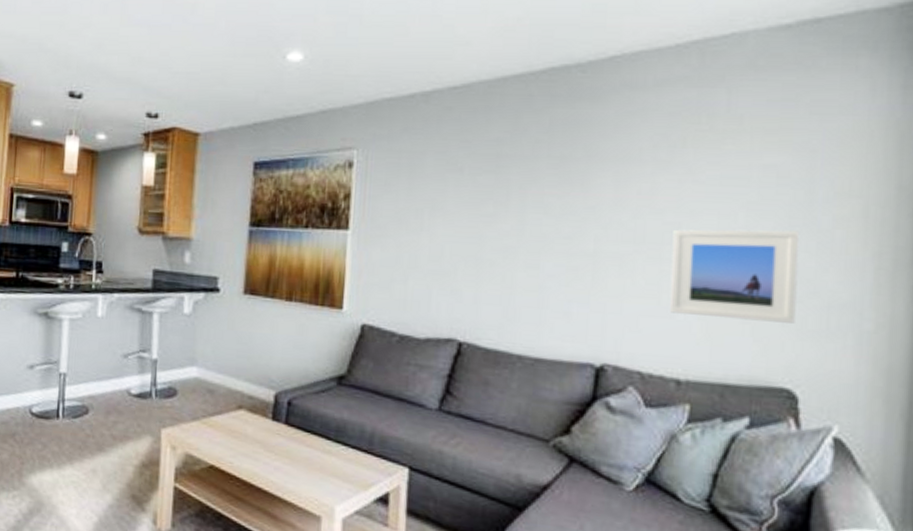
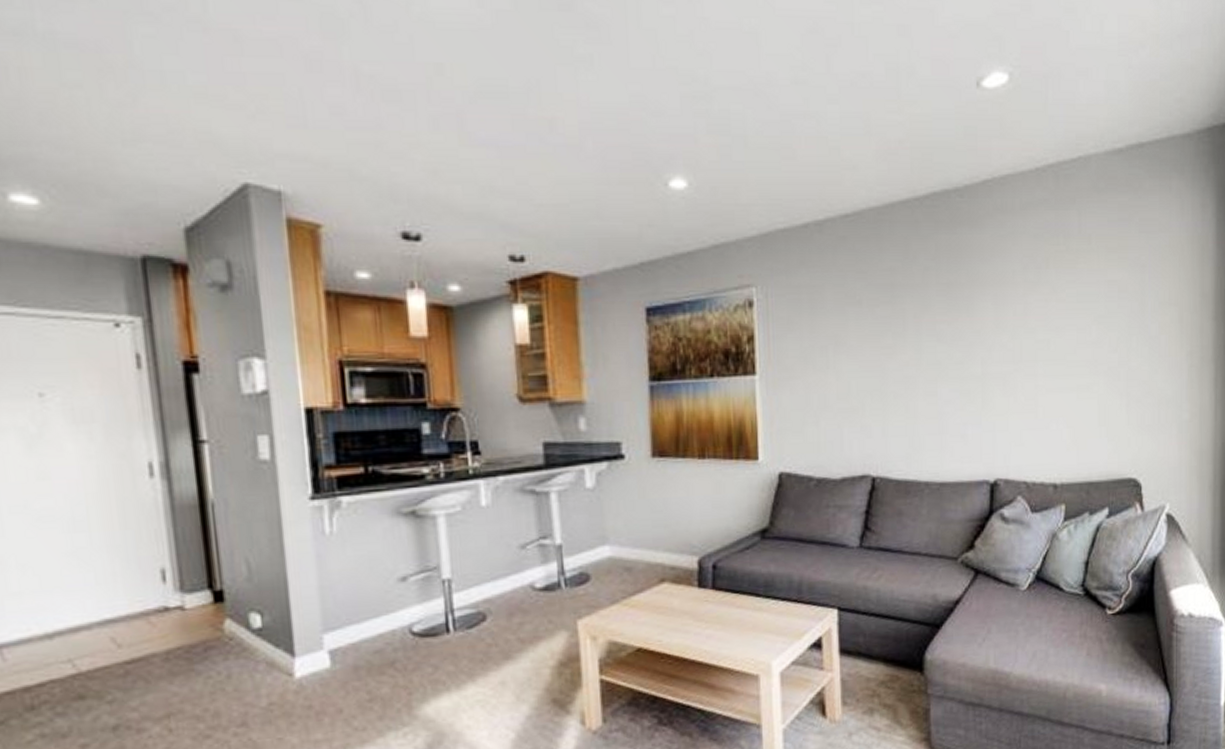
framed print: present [669,229,800,323] -> none [1044,339,1137,424]

